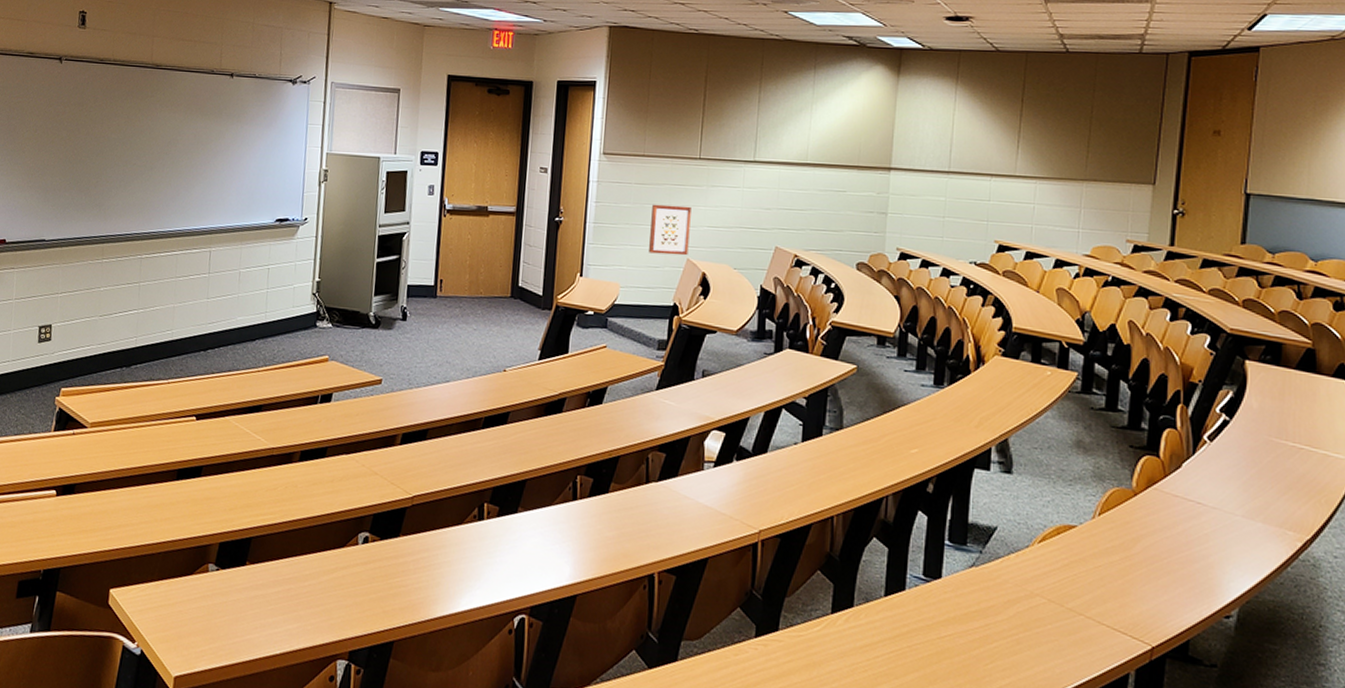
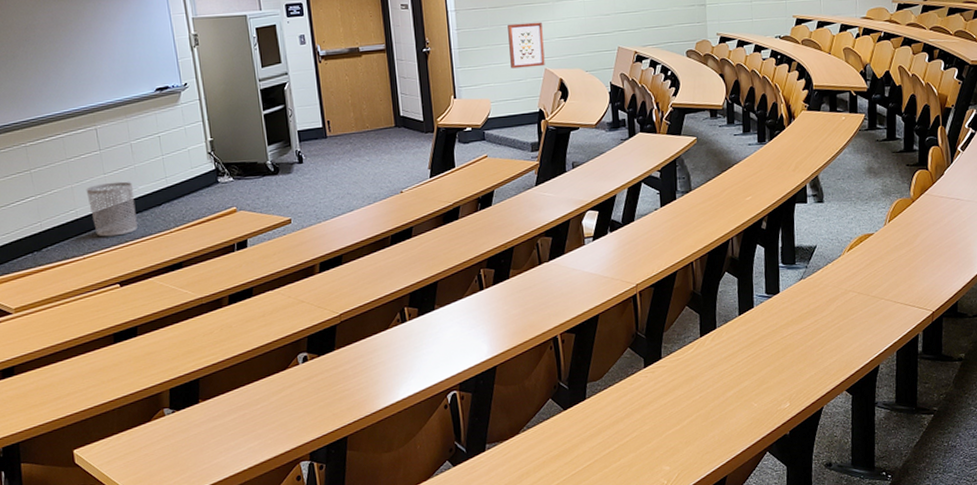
waste bin: none [185,308,232,366] -> present [86,181,138,237]

